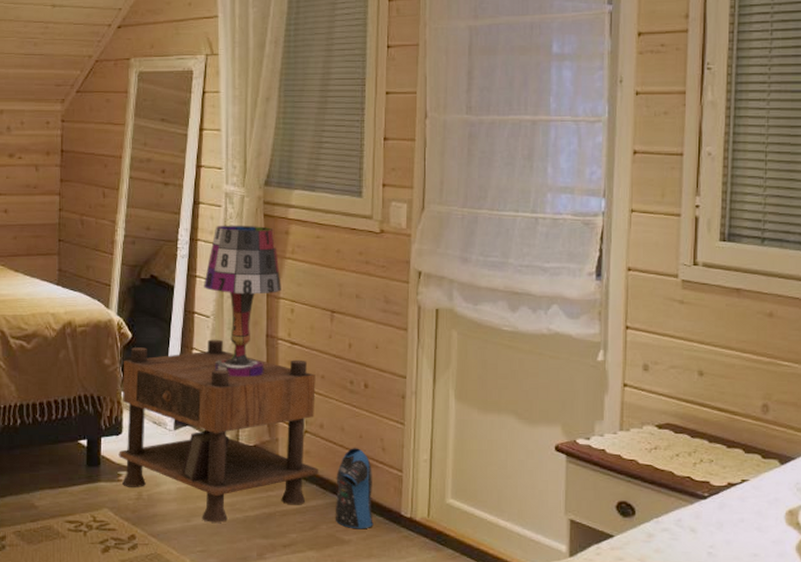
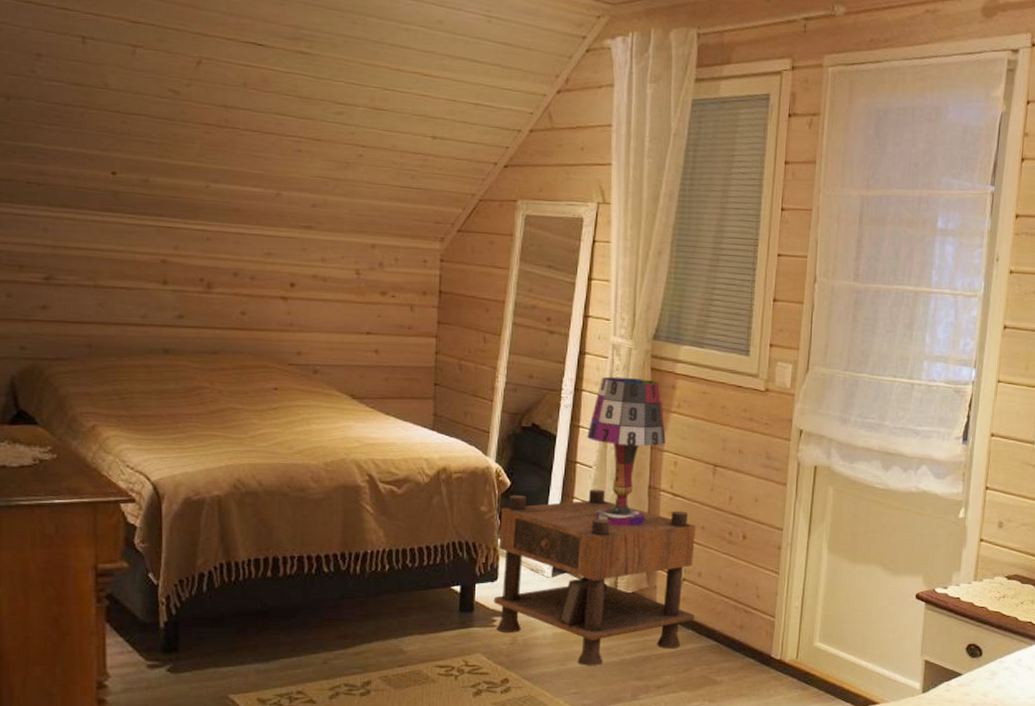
shirt: present [336,448,374,530] -> none [709,595,746,671]

